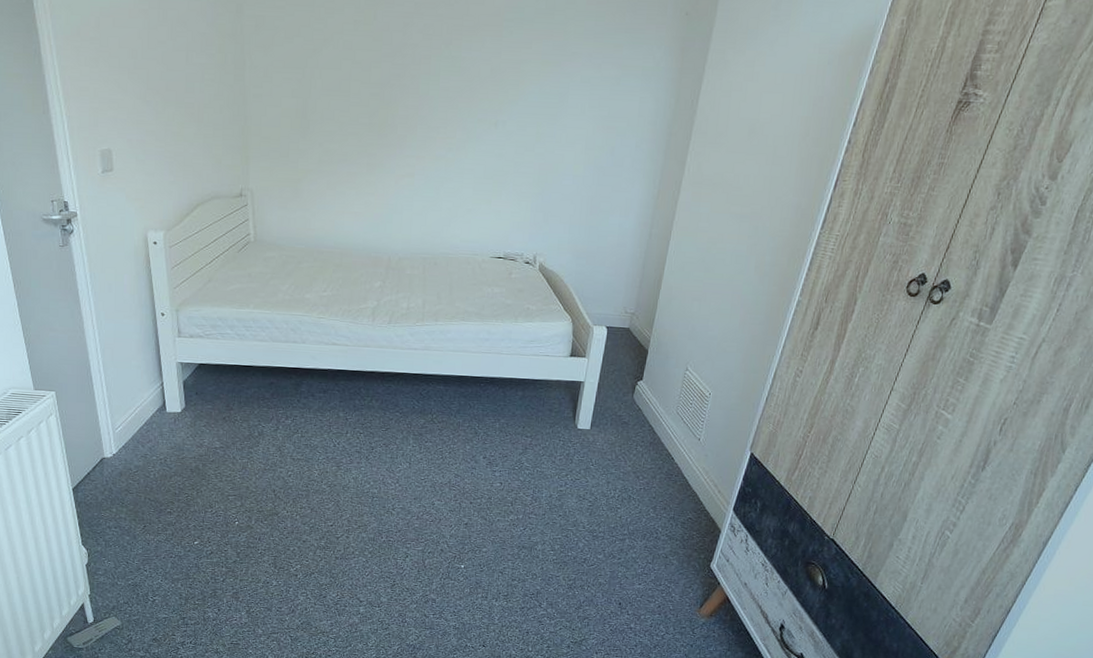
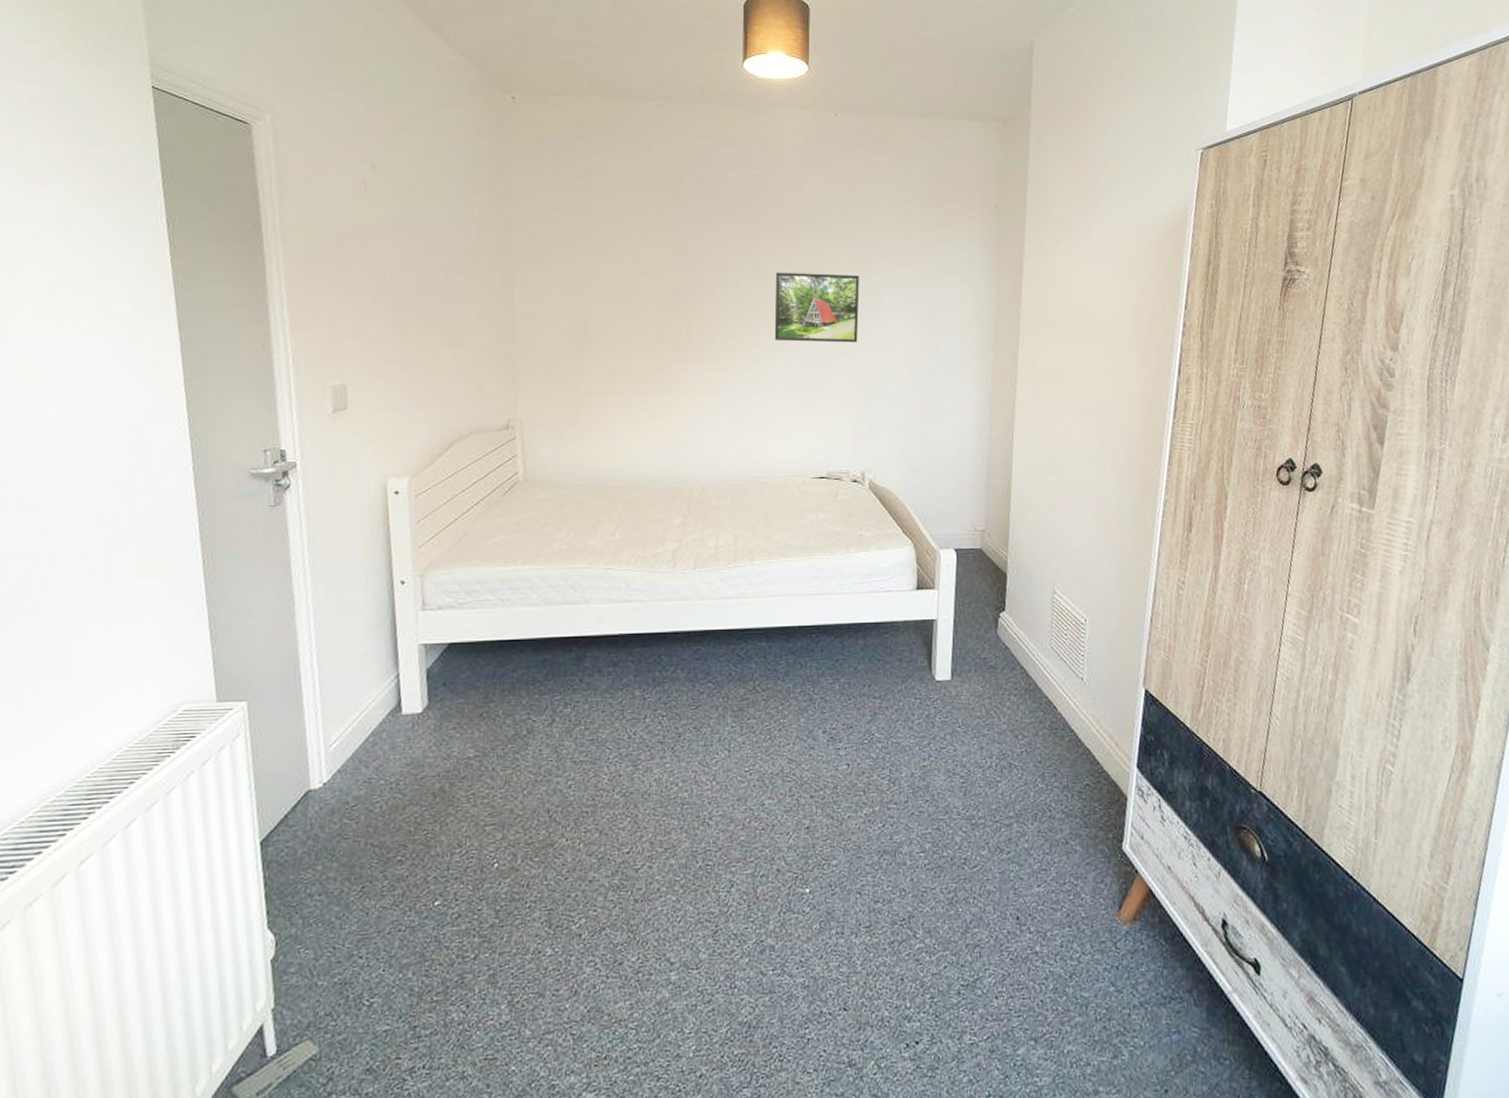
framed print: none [468,68,549,140] -> present [774,272,860,343]

